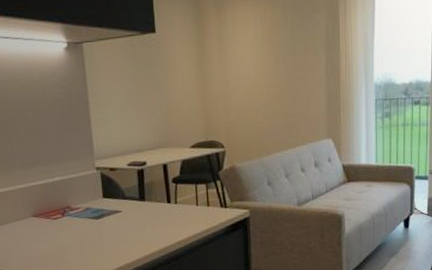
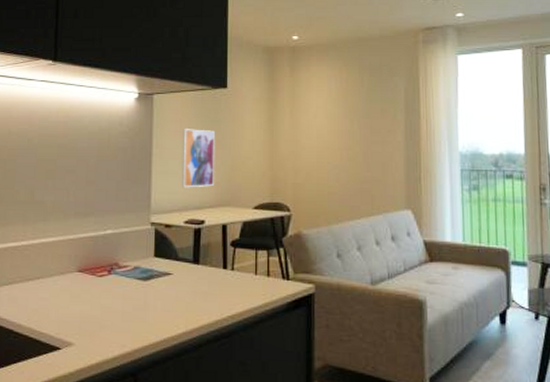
wall art: none [116,76,152,133] -> present [181,129,215,188]

